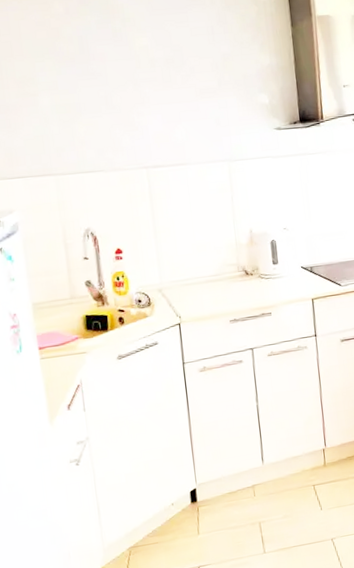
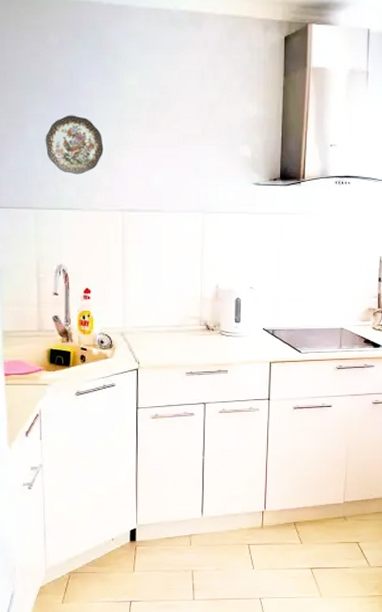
decorative plate: none [59,79,122,137] -> present [45,115,104,175]

